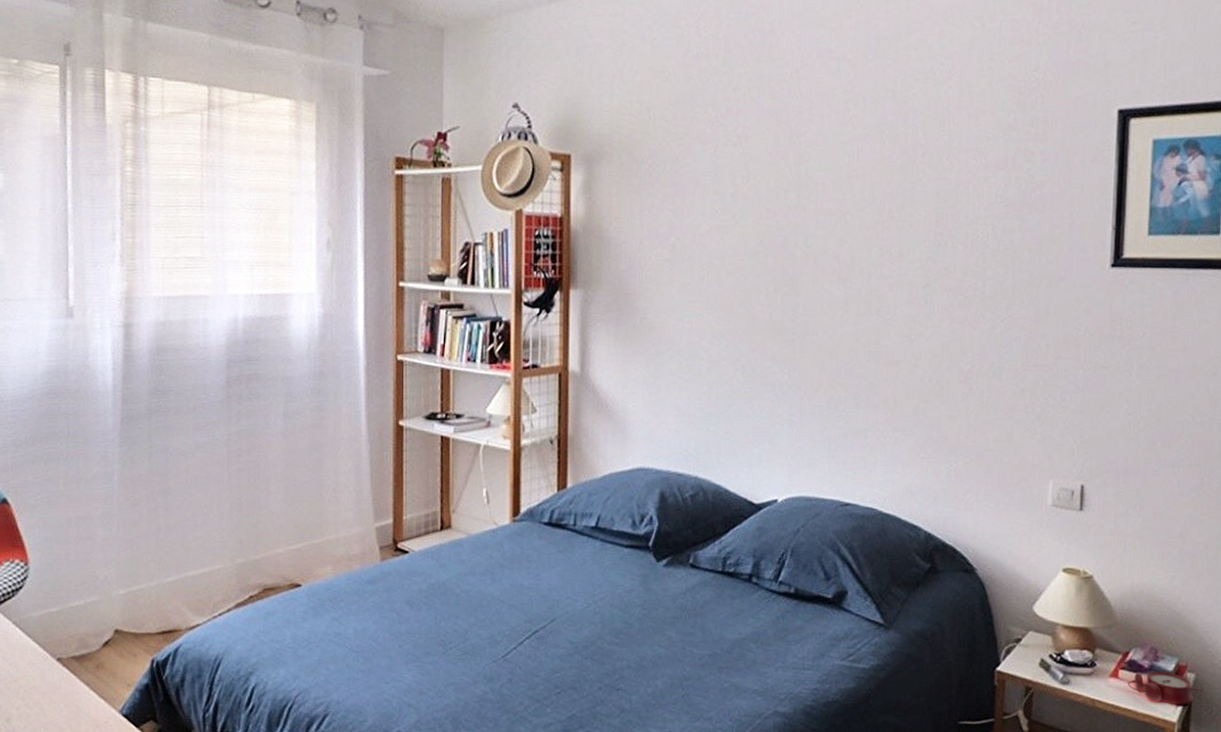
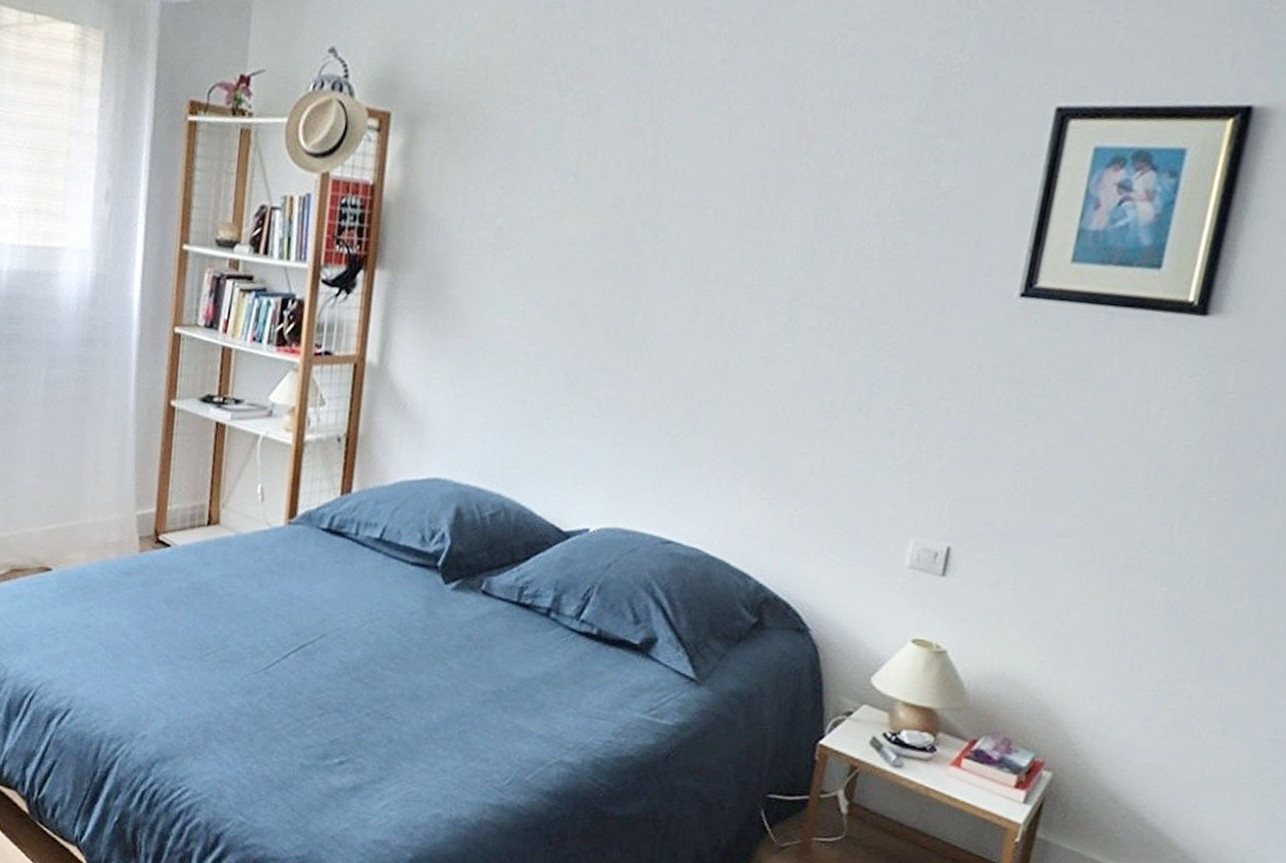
alarm clock: present [1127,672,1203,704] -> none [970,764,1059,806]

